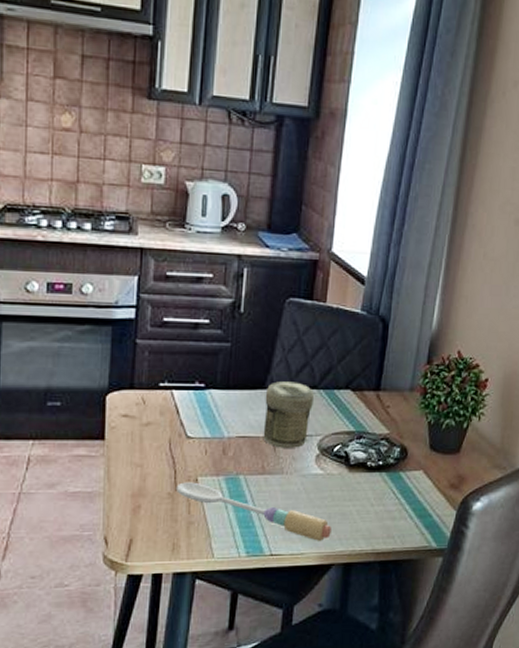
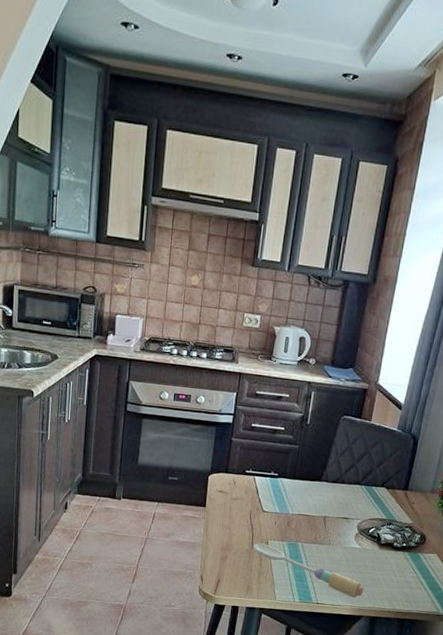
jar: present [263,381,314,448] -> none [317,476,357,527]

